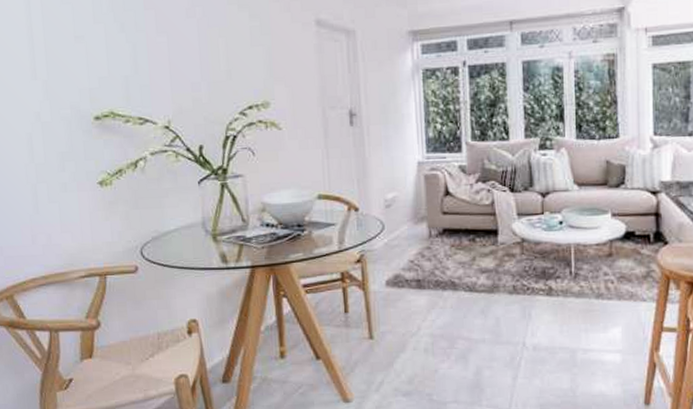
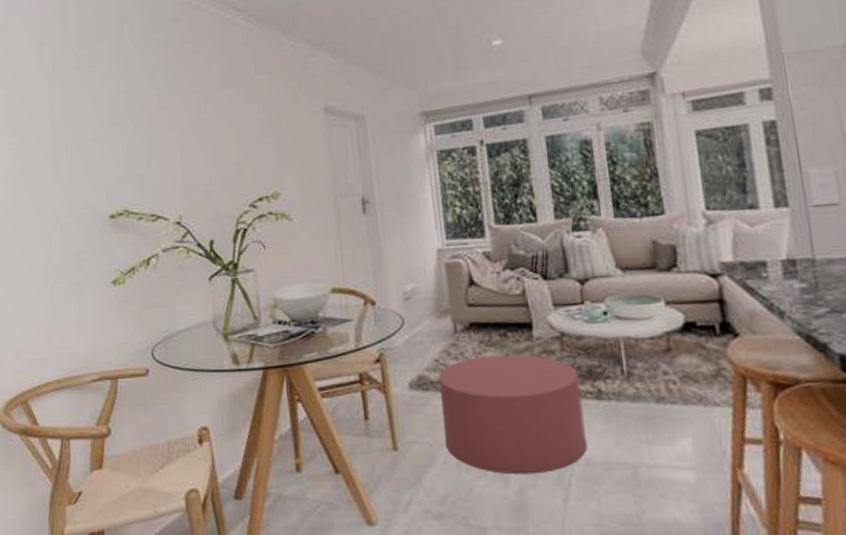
pouf: none [412,256,536,358] -> present [438,354,587,475]

